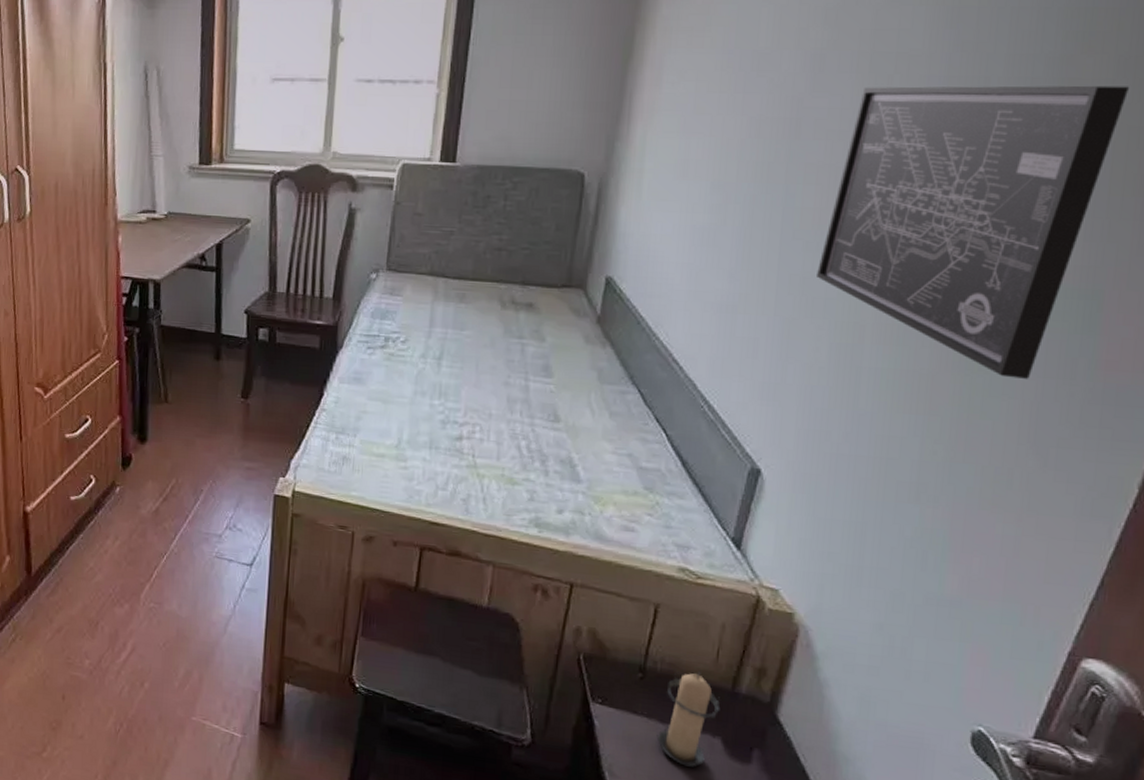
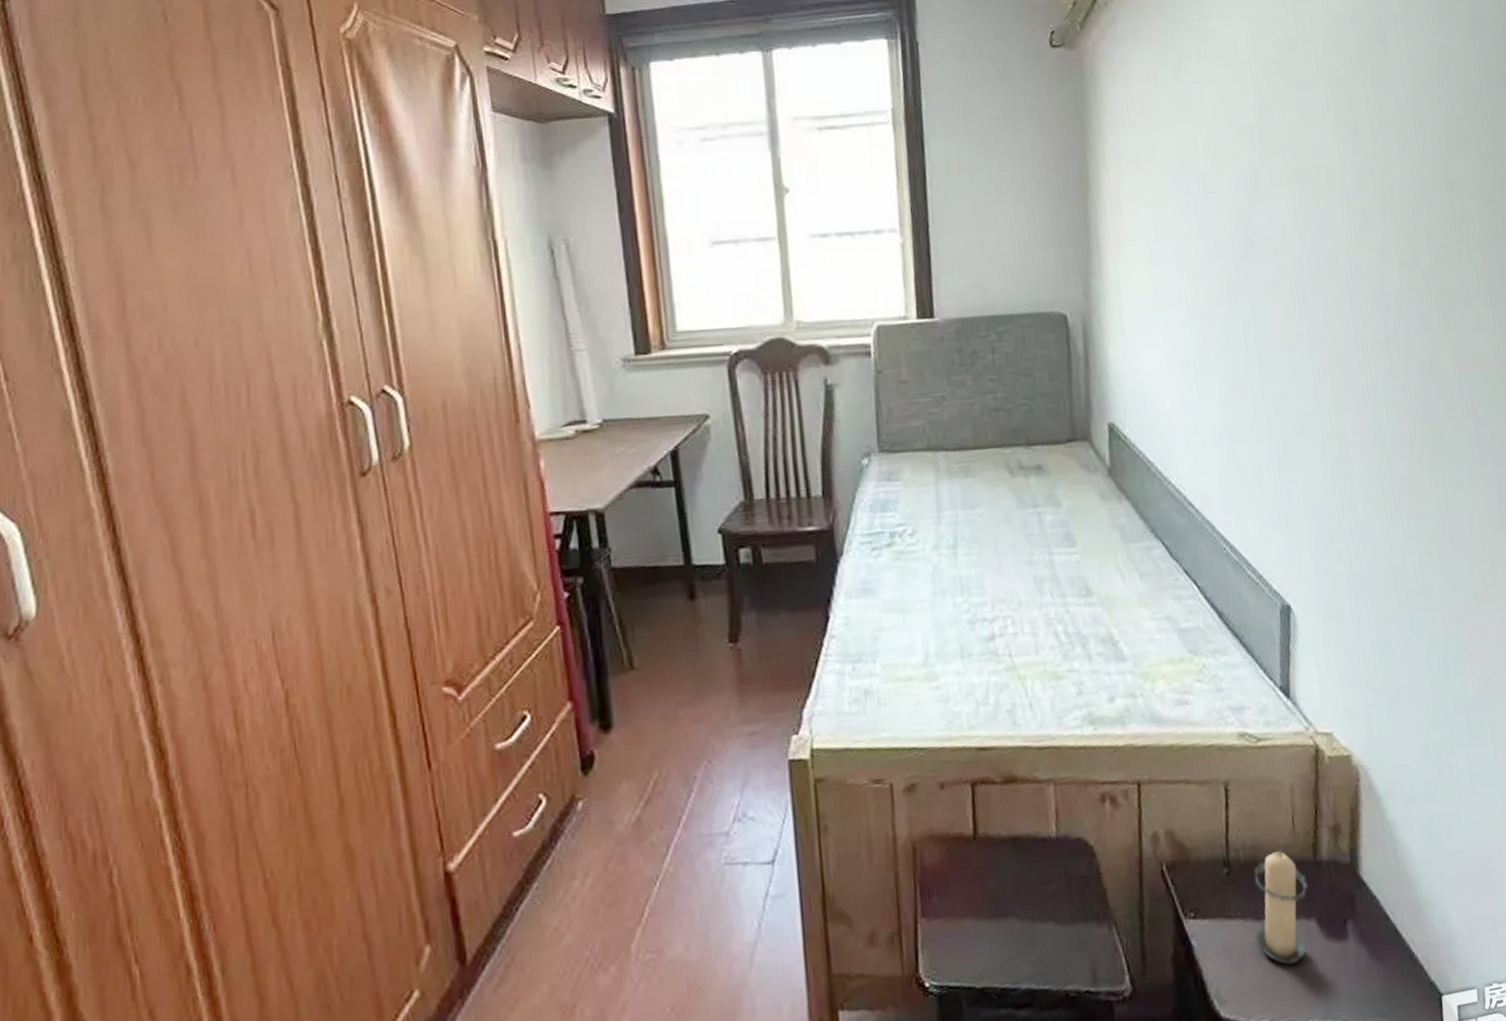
wall art: present [817,85,1129,379] -> none [1295,183,1495,467]

